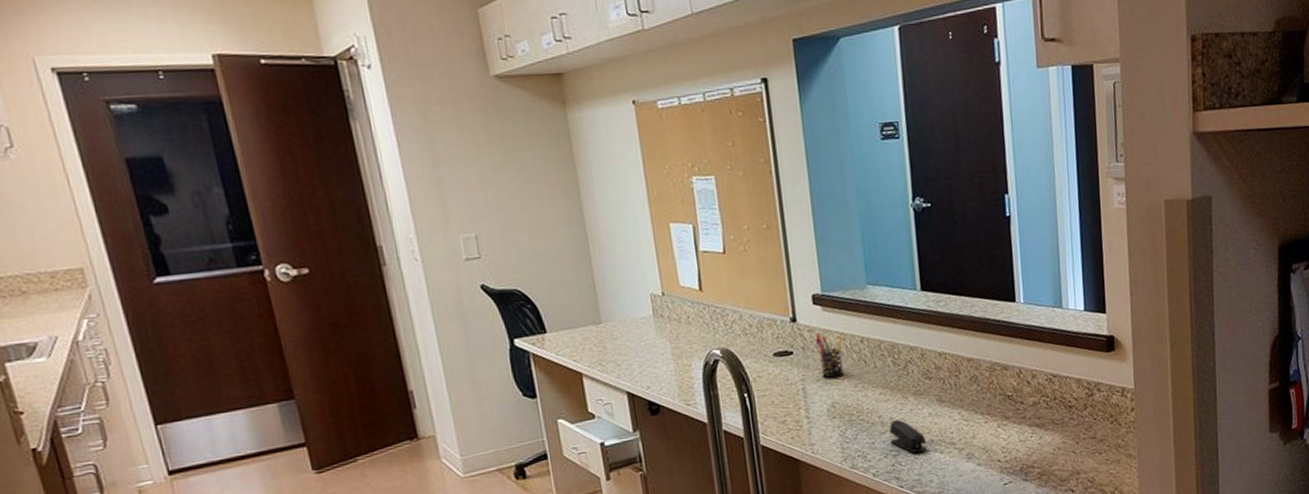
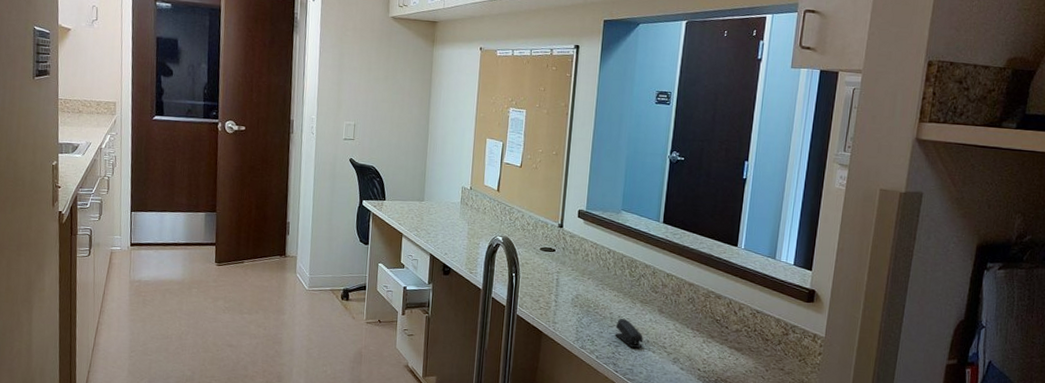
pen holder: present [814,333,844,378] -> none [573,239,596,276]

